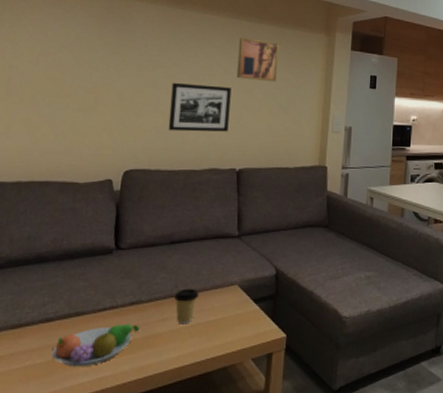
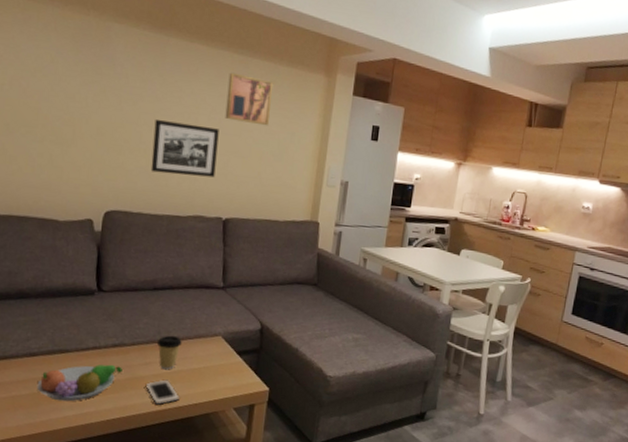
cell phone: none [162,335,197,363] -> present [145,379,180,406]

